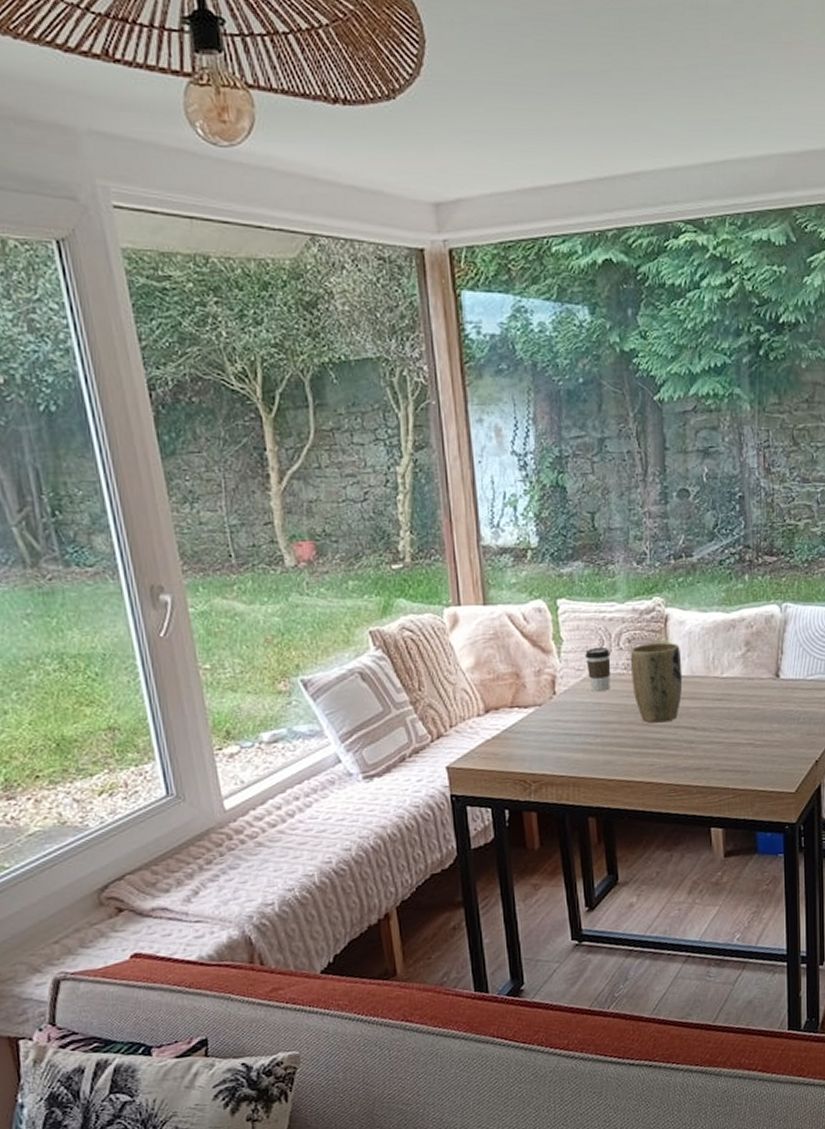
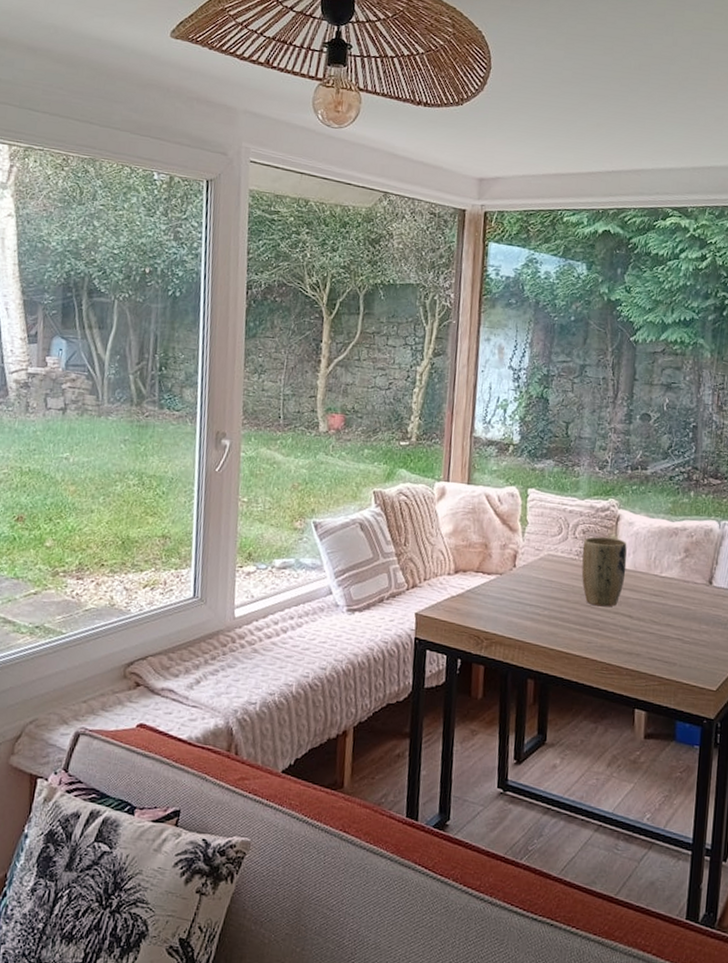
coffee cup: present [585,648,611,691] -> none [545,533,567,571]

